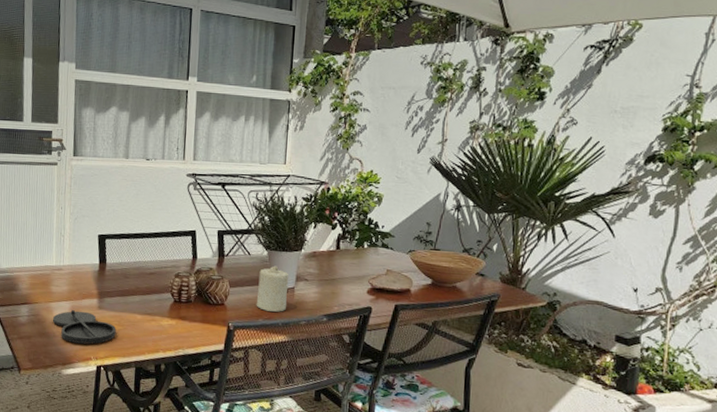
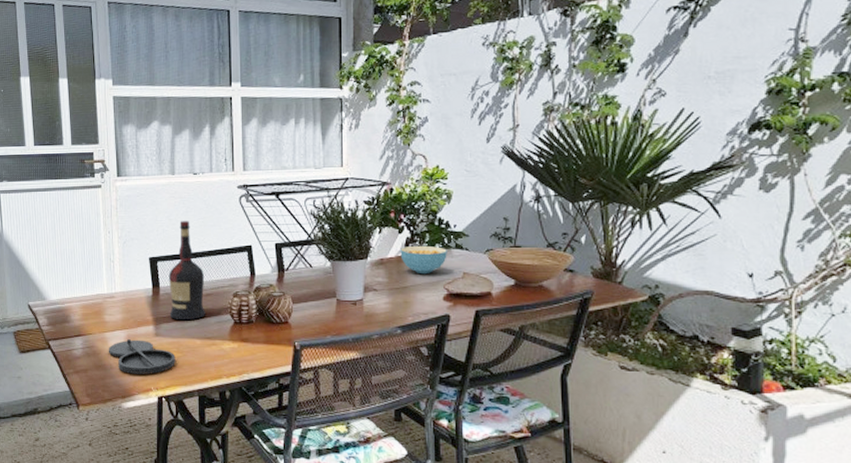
liquor: none [113,203,149,296] -> present [169,221,205,321]
candle: present [256,265,289,312] -> none [322,277,356,327]
cereal bowl: none [331,241,374,269] -> present [400,245,447,275]

